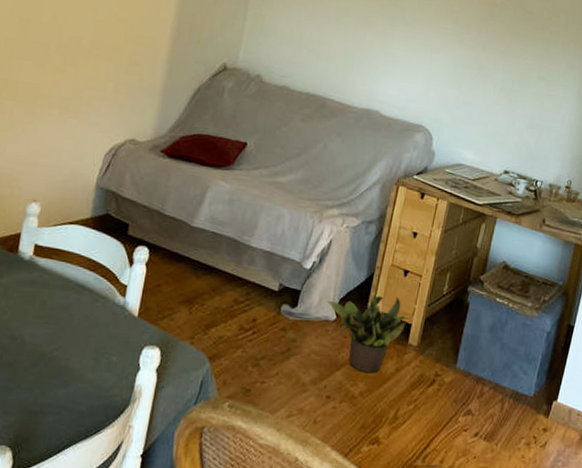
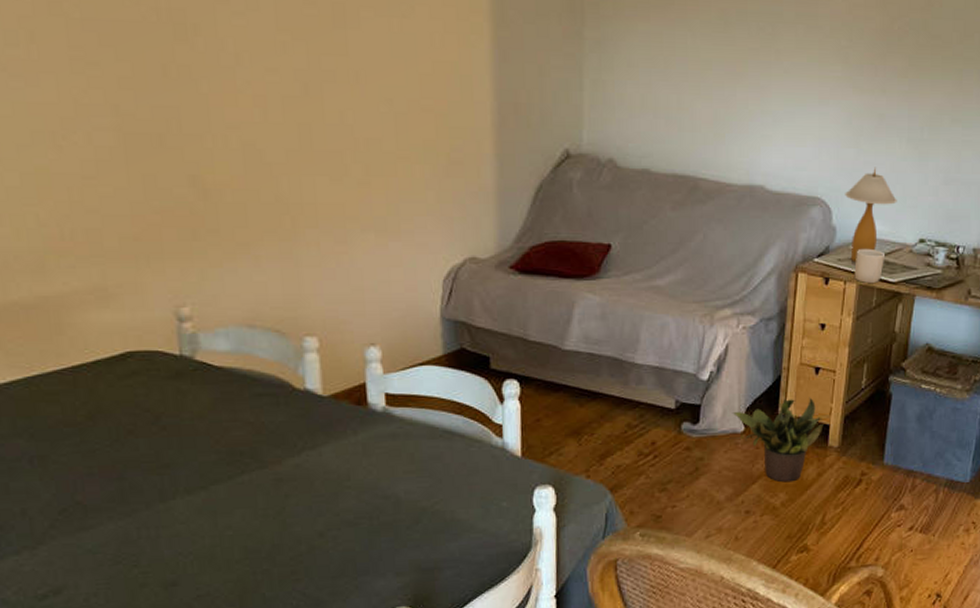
table lamp: none [442,107,488,184] -> present [845,167,897,263]
mug: none [446,172,475,204] -> present [854,248,886,284]

